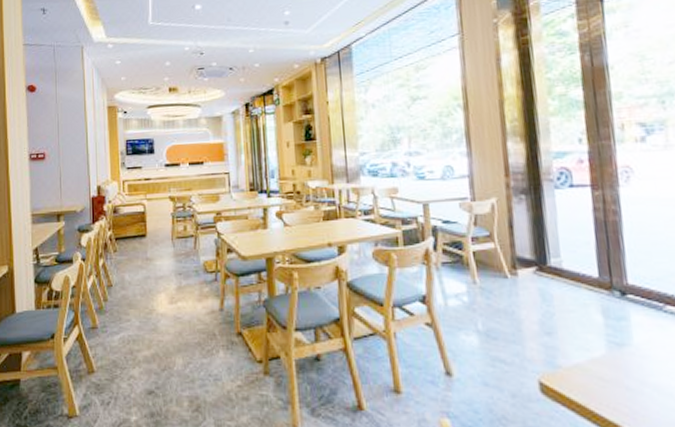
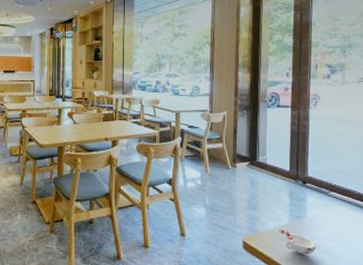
cup: none [589,361,653,400] -> present [277,228,316,254]

